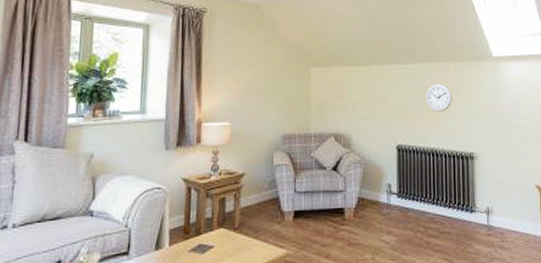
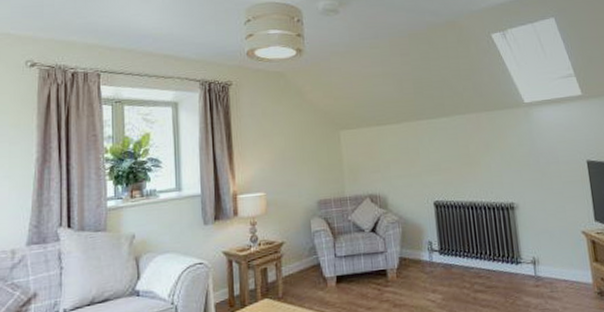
wall clock: present [426,84,453,112] -> none [459,135,487,165]

